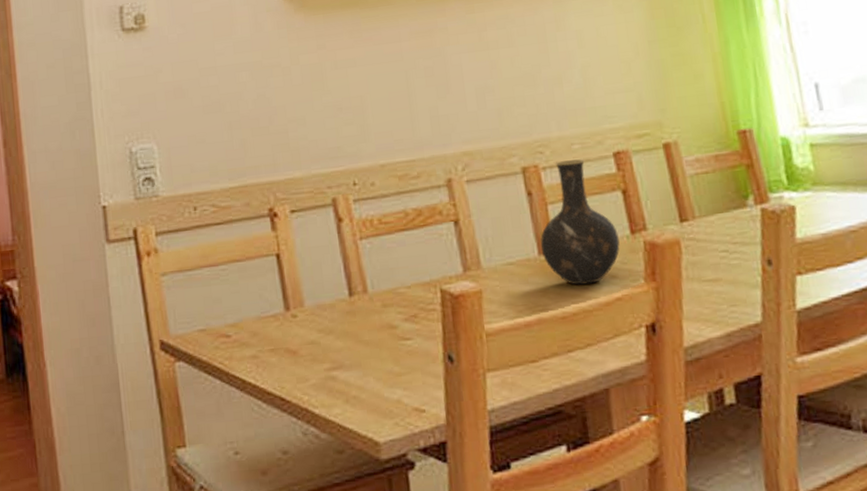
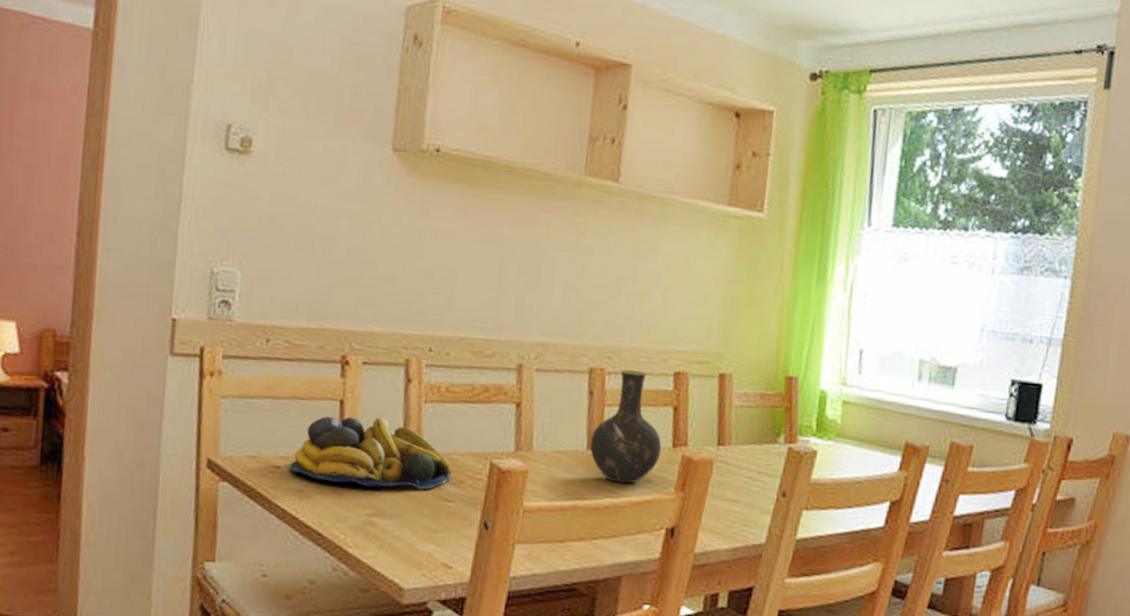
fruit bowl: none [239,264,404,342] -> present [289,416,453,490]

